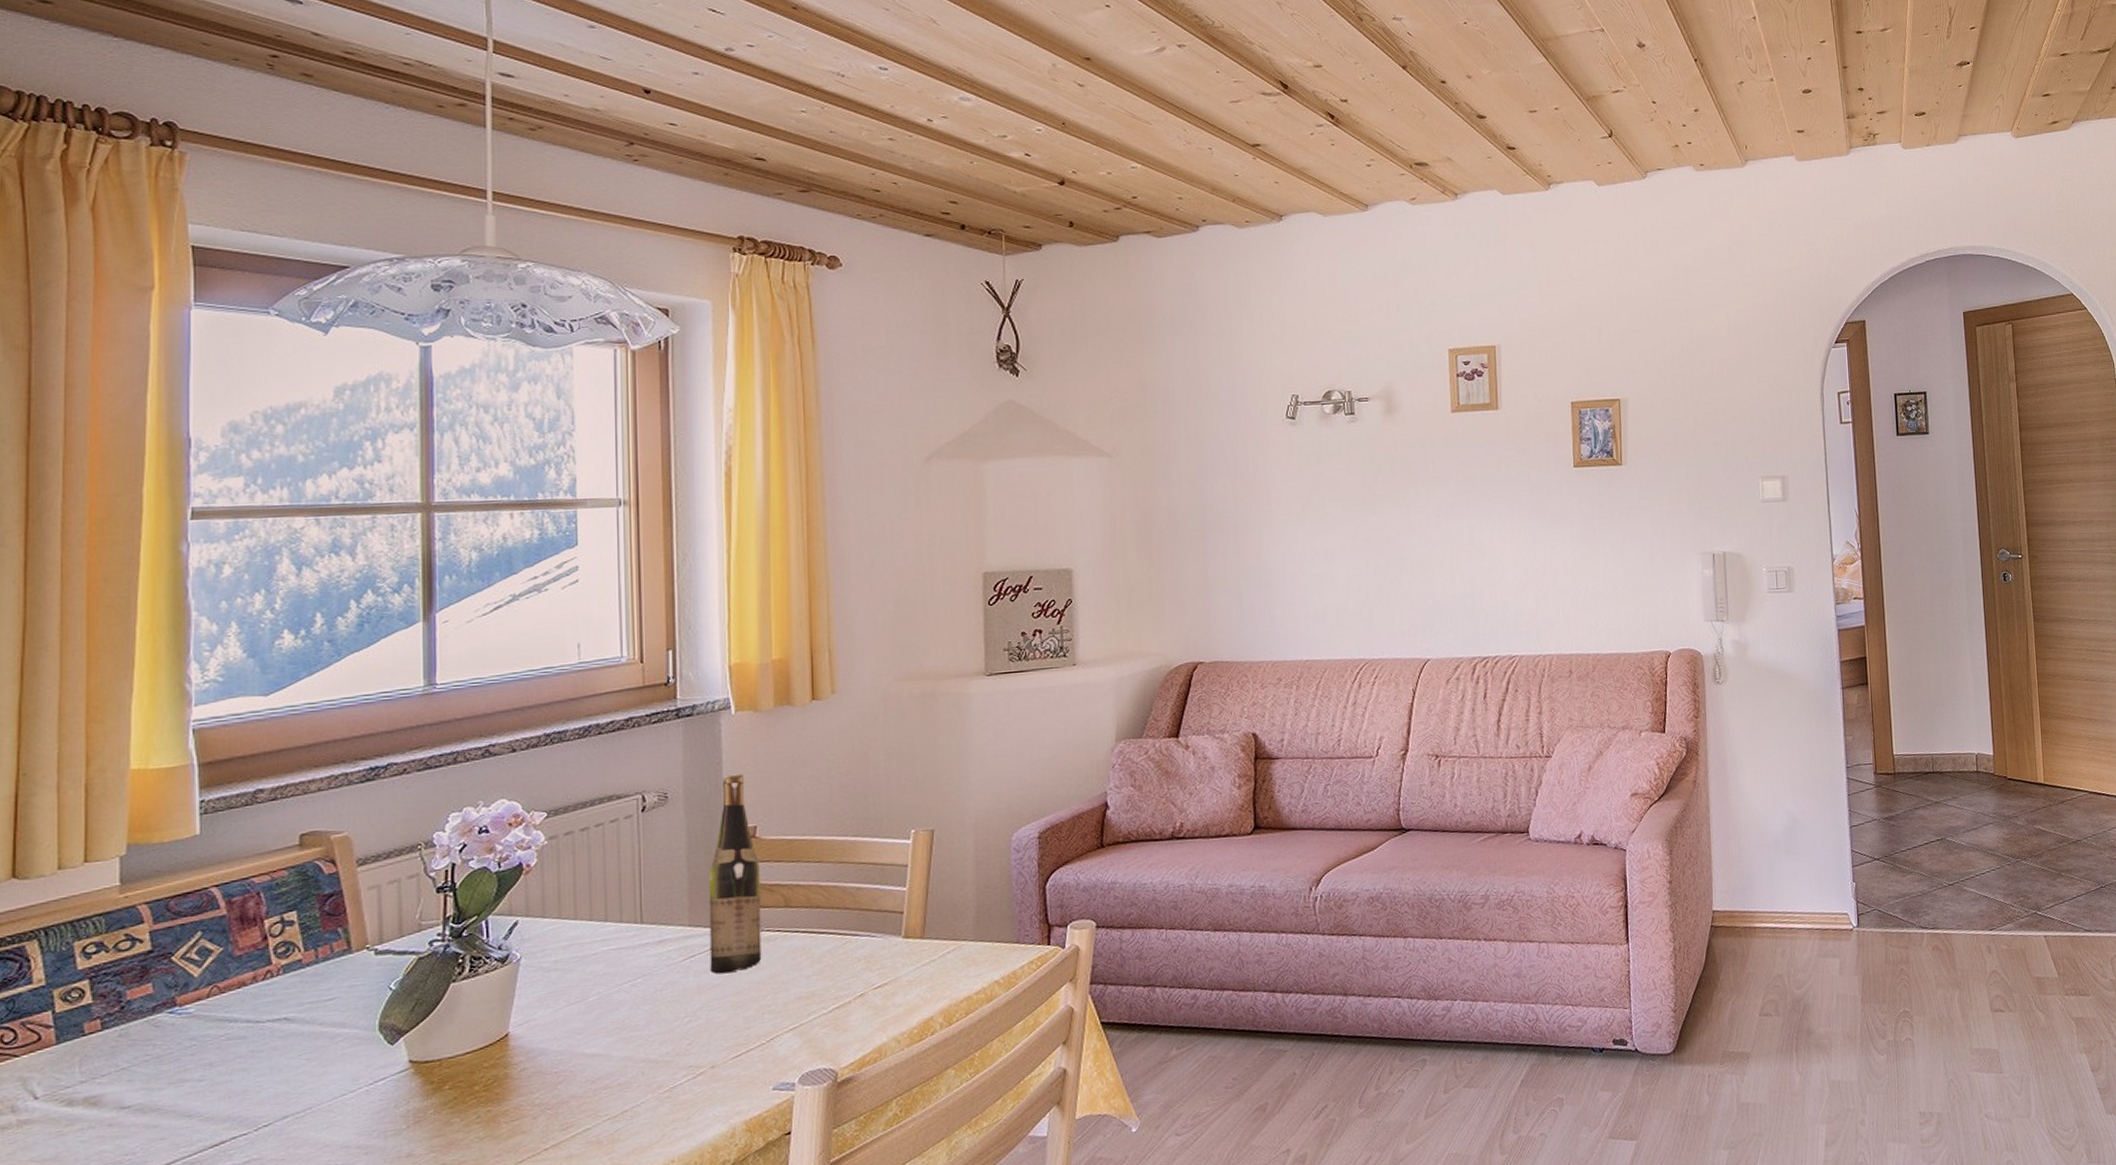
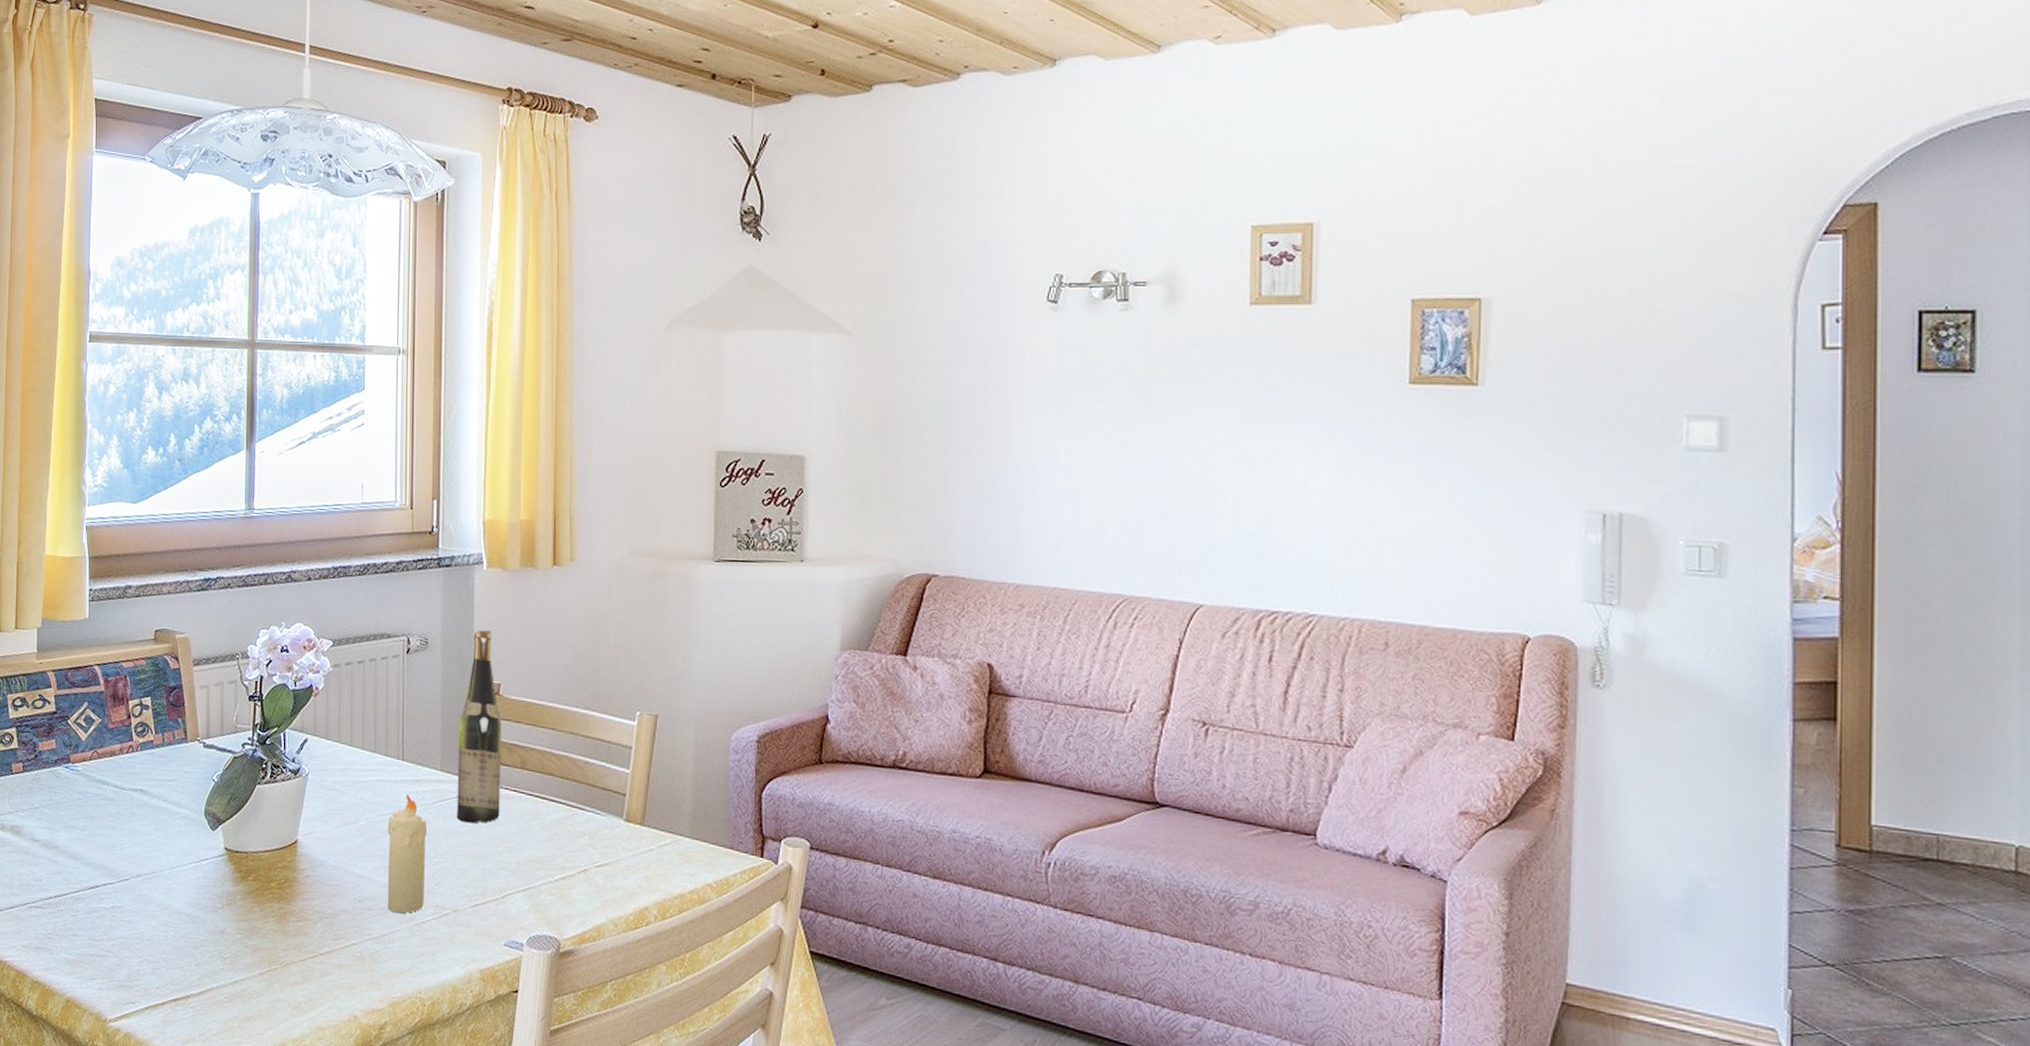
candle: none [625,957,674,1085] -> present [387,793,427,914]

